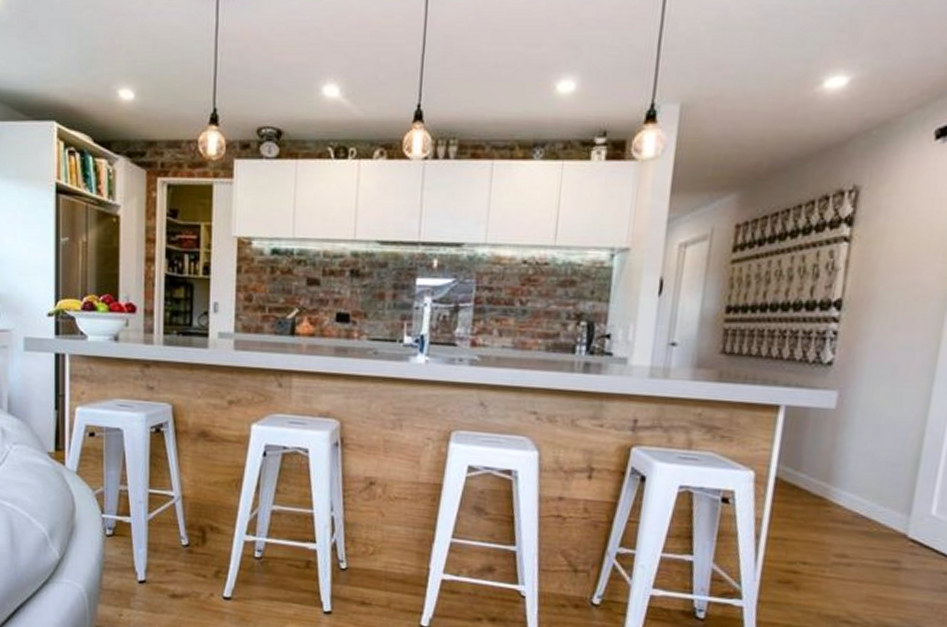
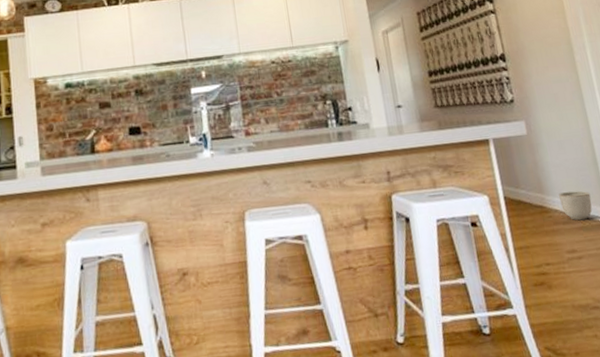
planter: none [848,487,894,525] -> present [559,191,592,221]

